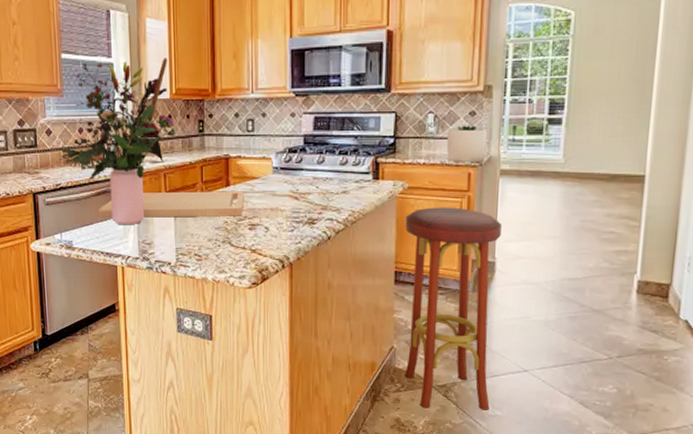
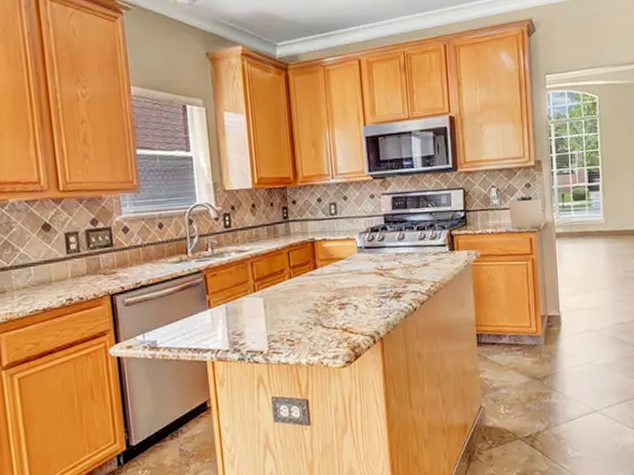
bouquet: present [59,57,176,225] -> none [138,149,261,319]
cutting board: present [98,191,244,218] -> none [183,272,333,313]
bar stool: present [404,207,501,410] -> none [481,269,570,461]

